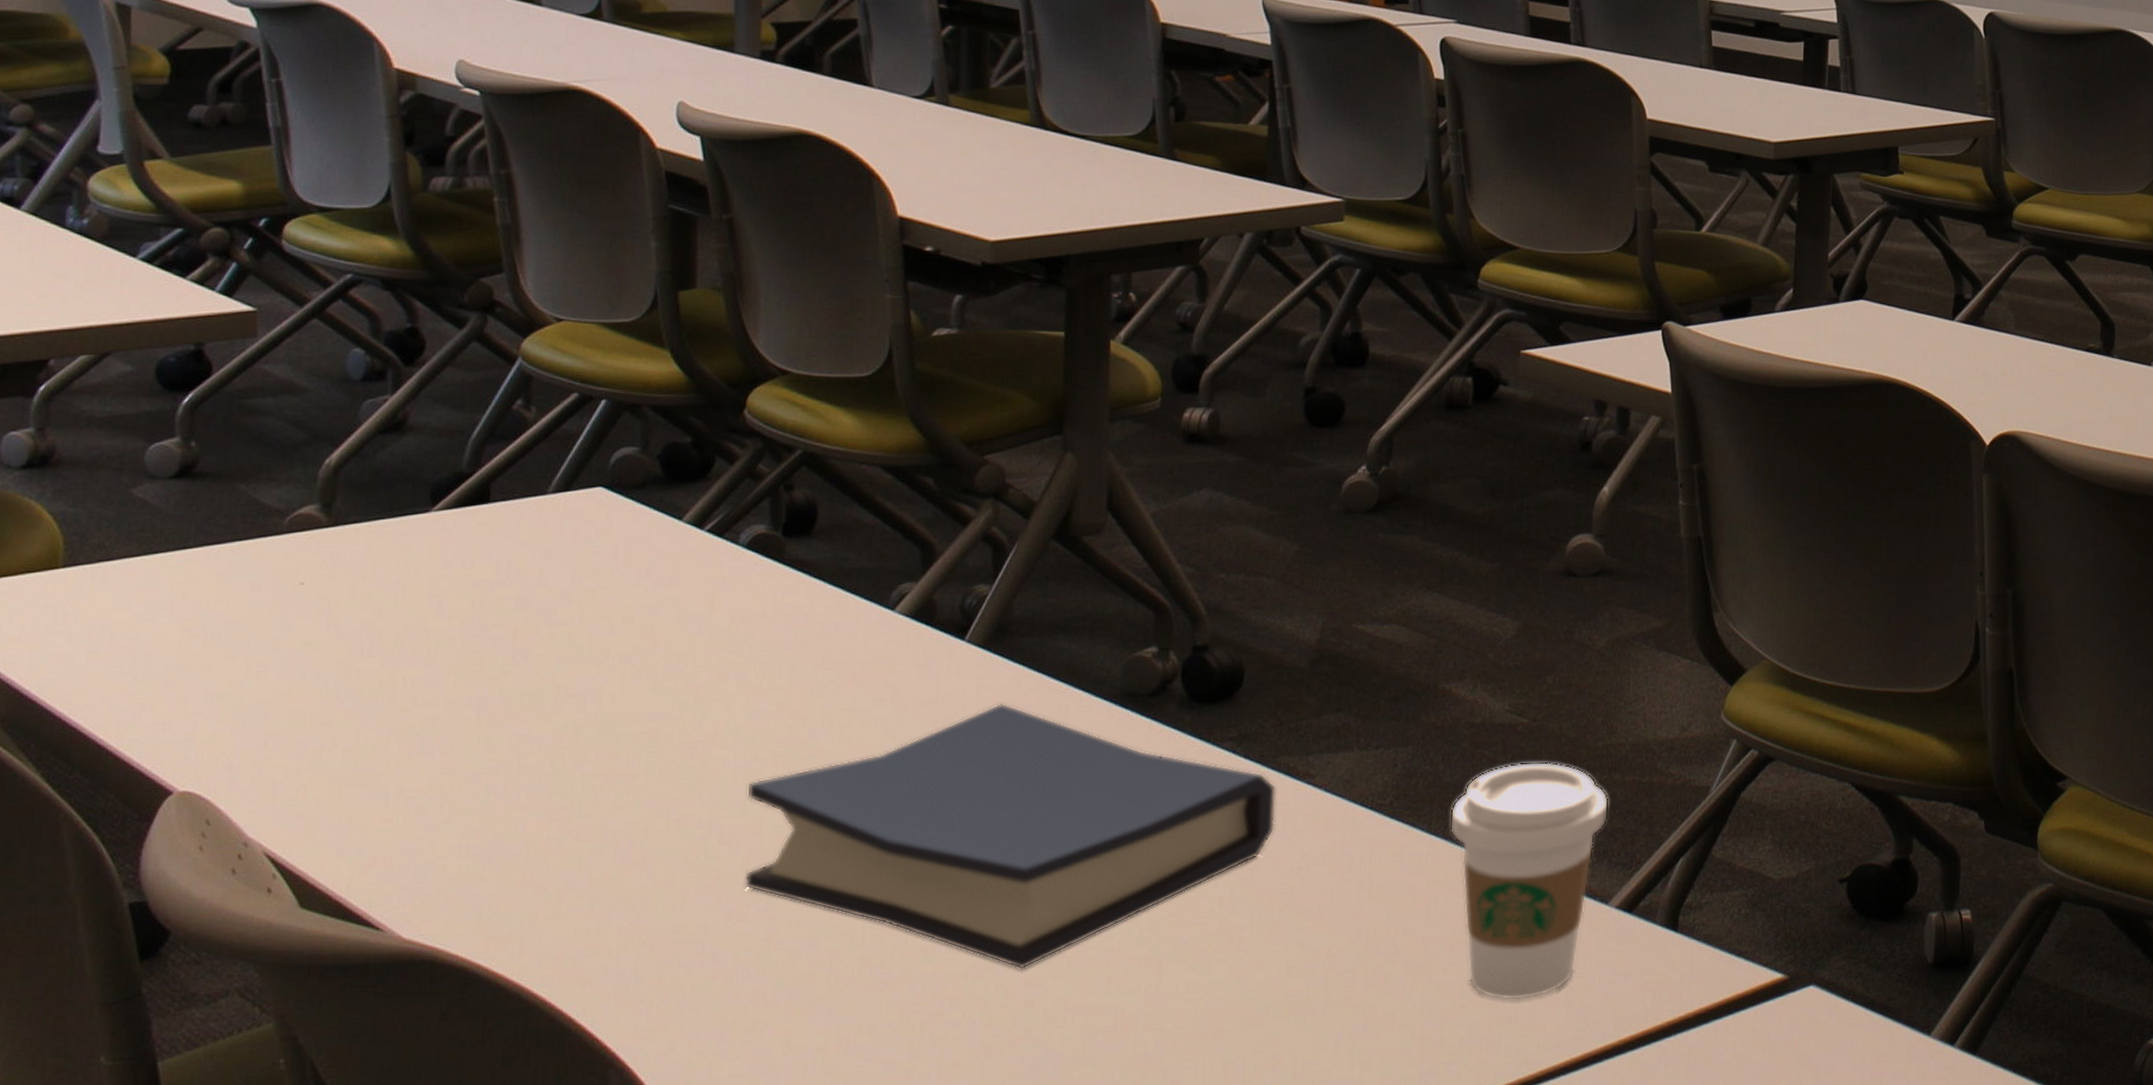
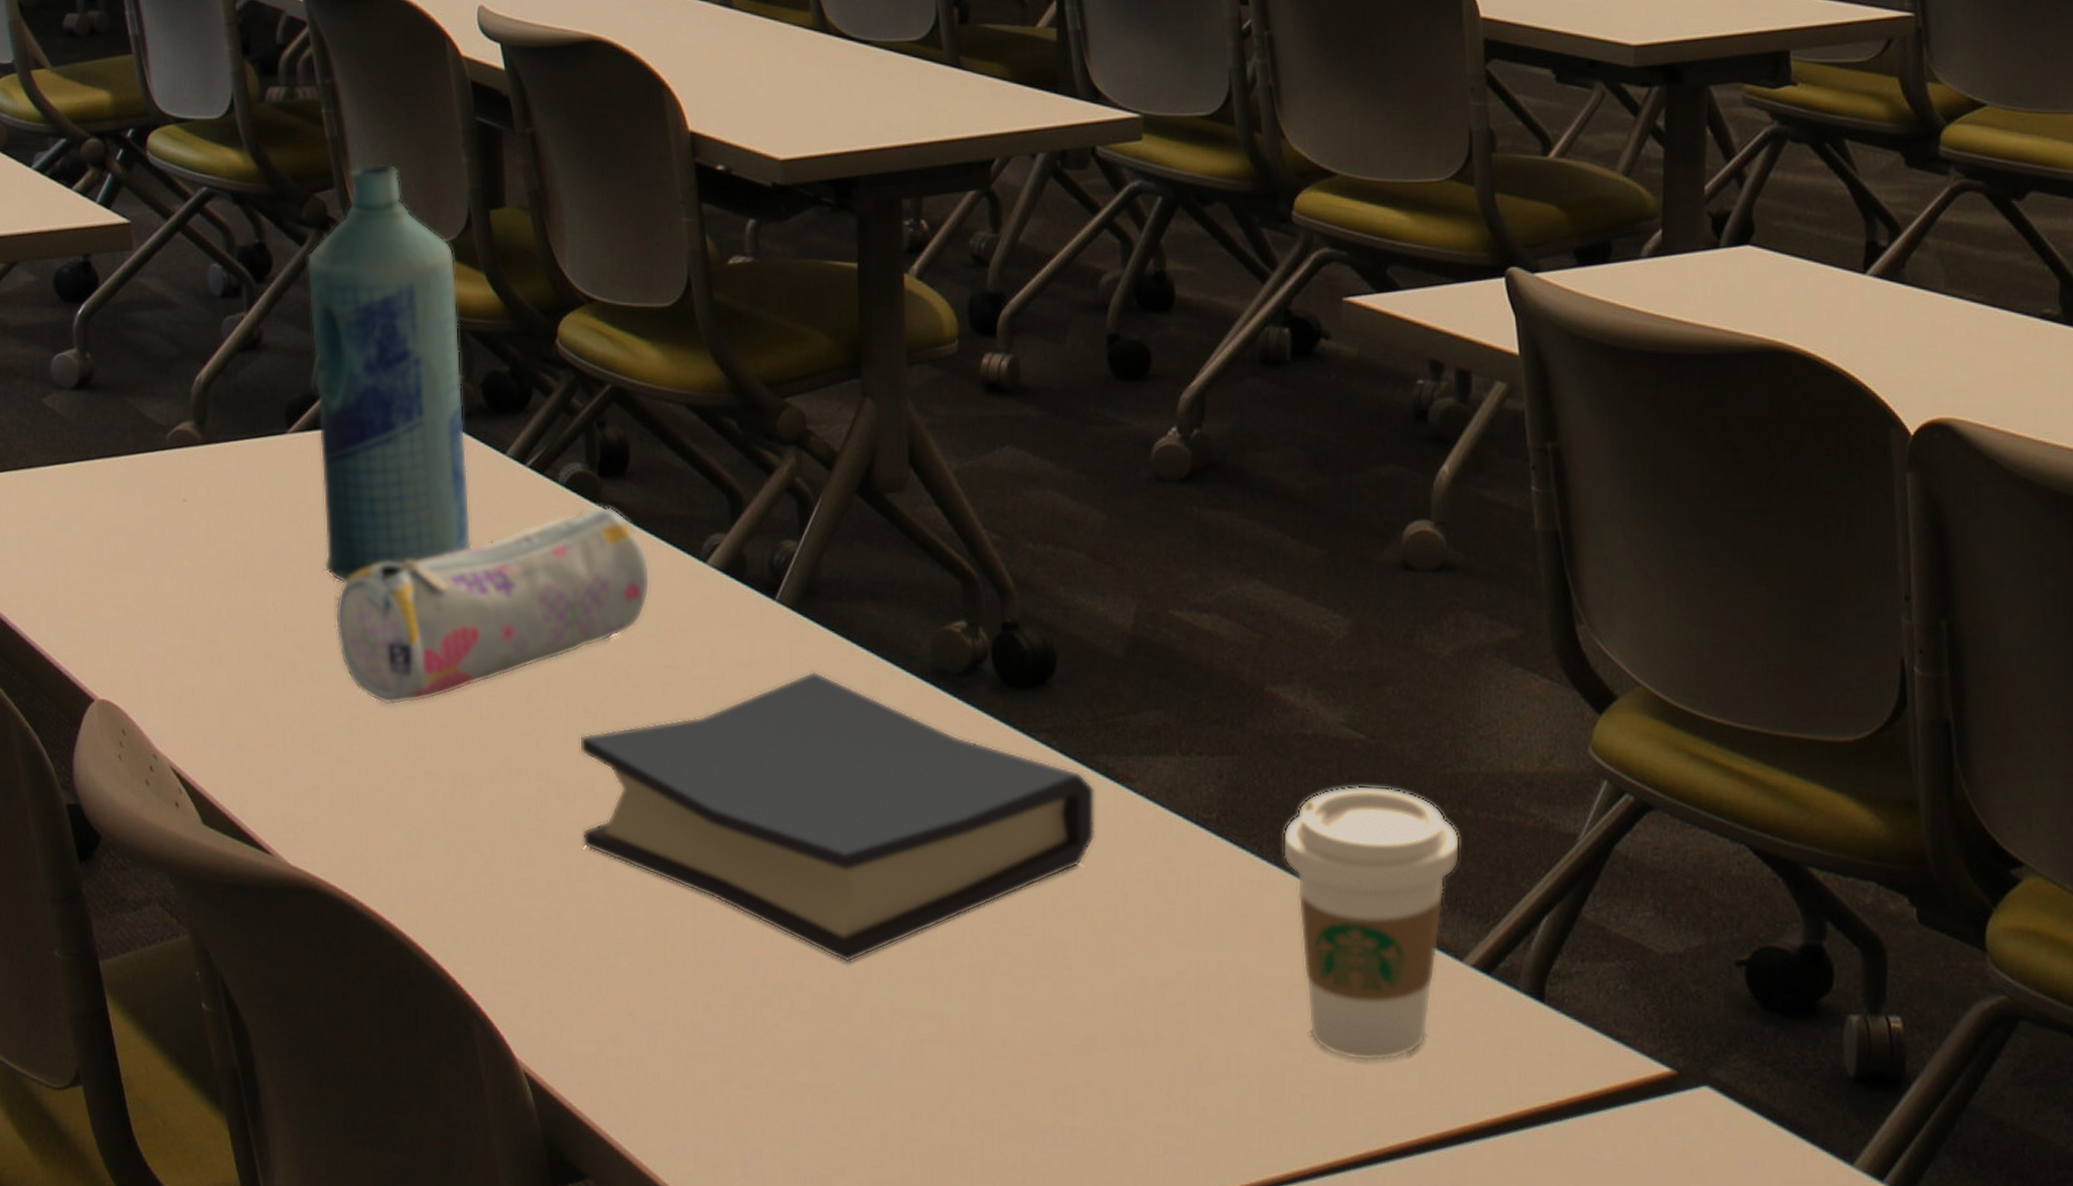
bottle: none [465,249,639,654] -> present [307,163,472,583]
pencil case: none [475,563,833,770] -> present [335,505,650,705]

